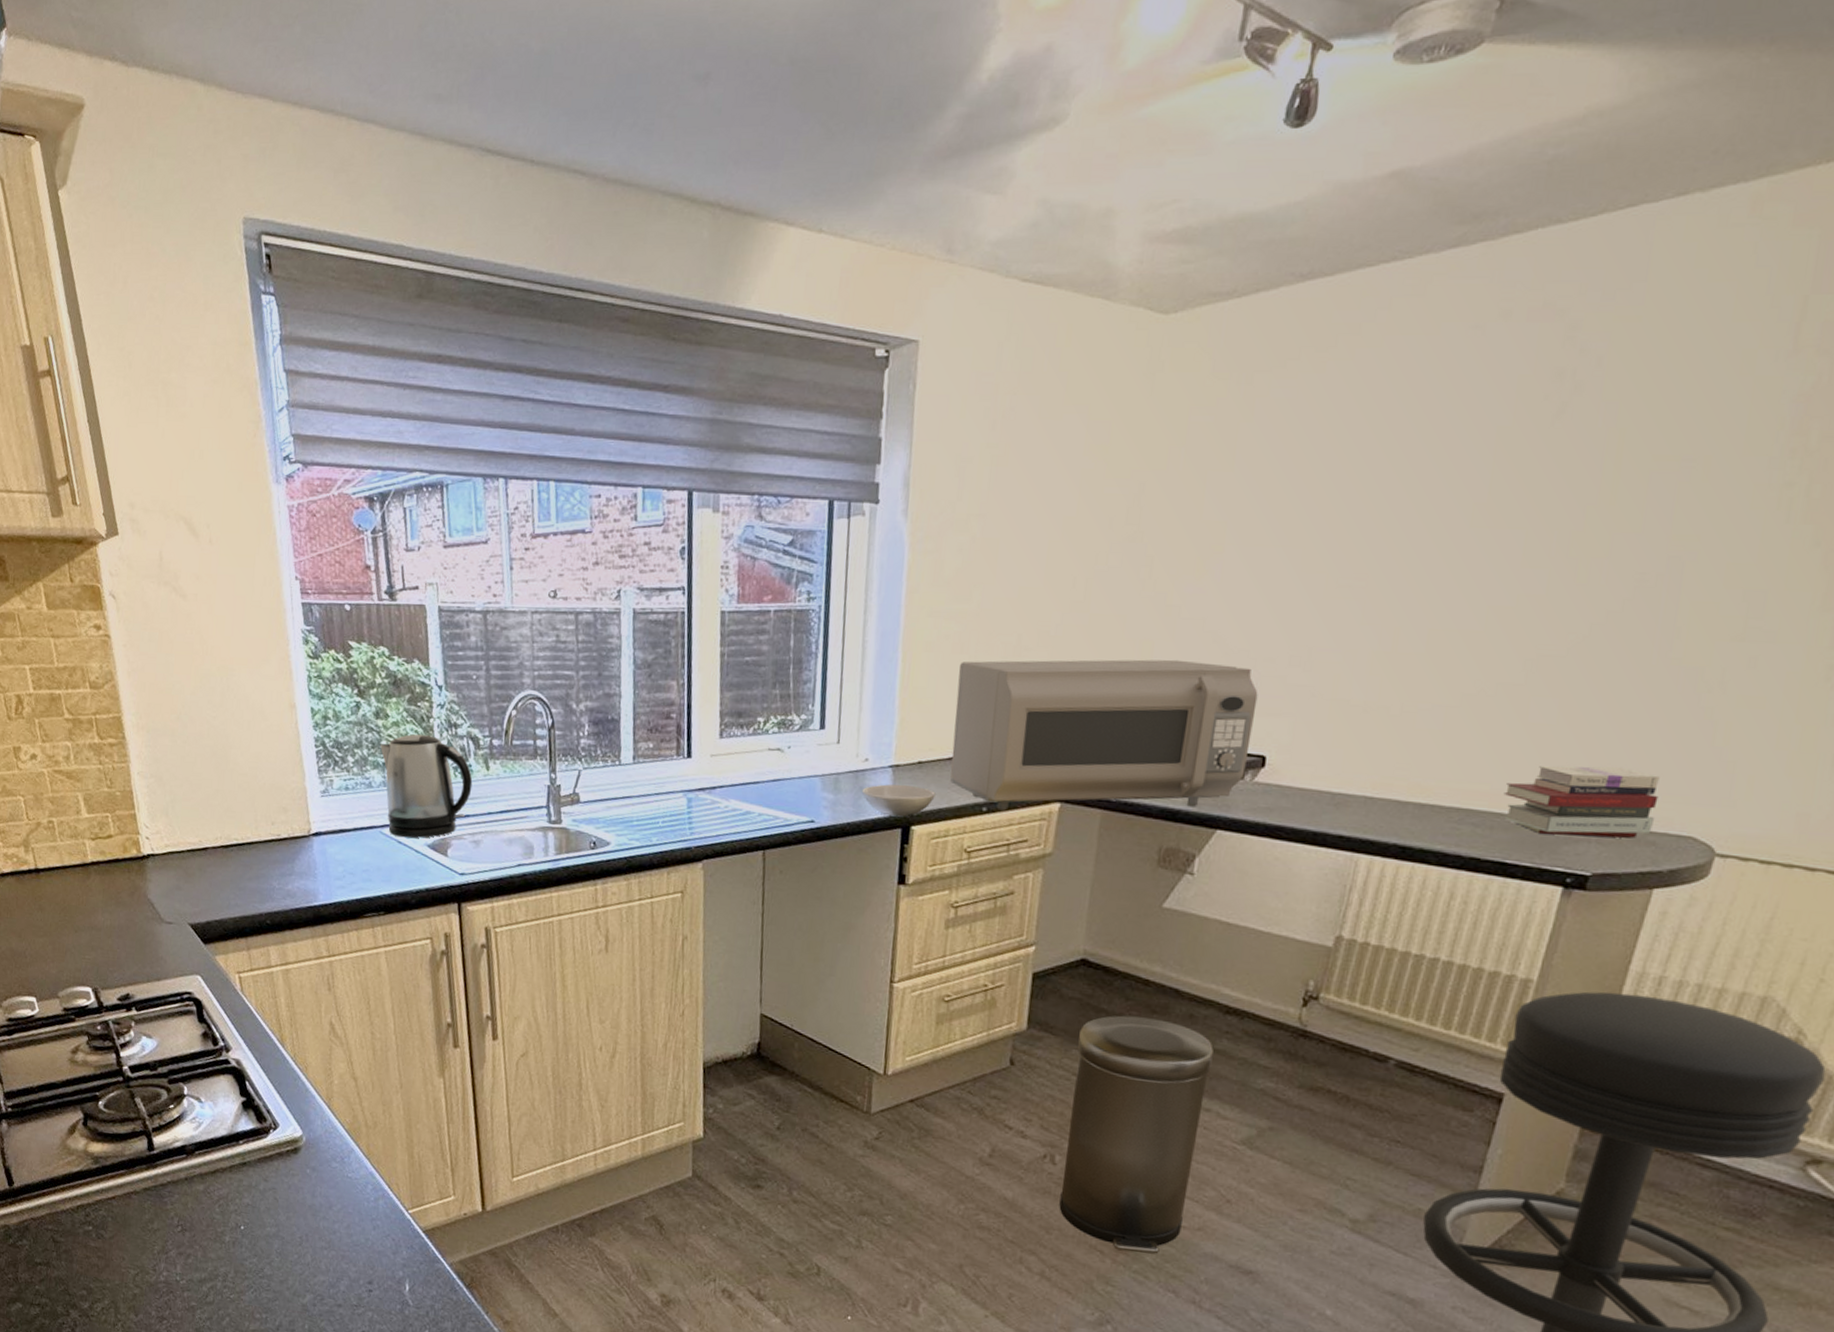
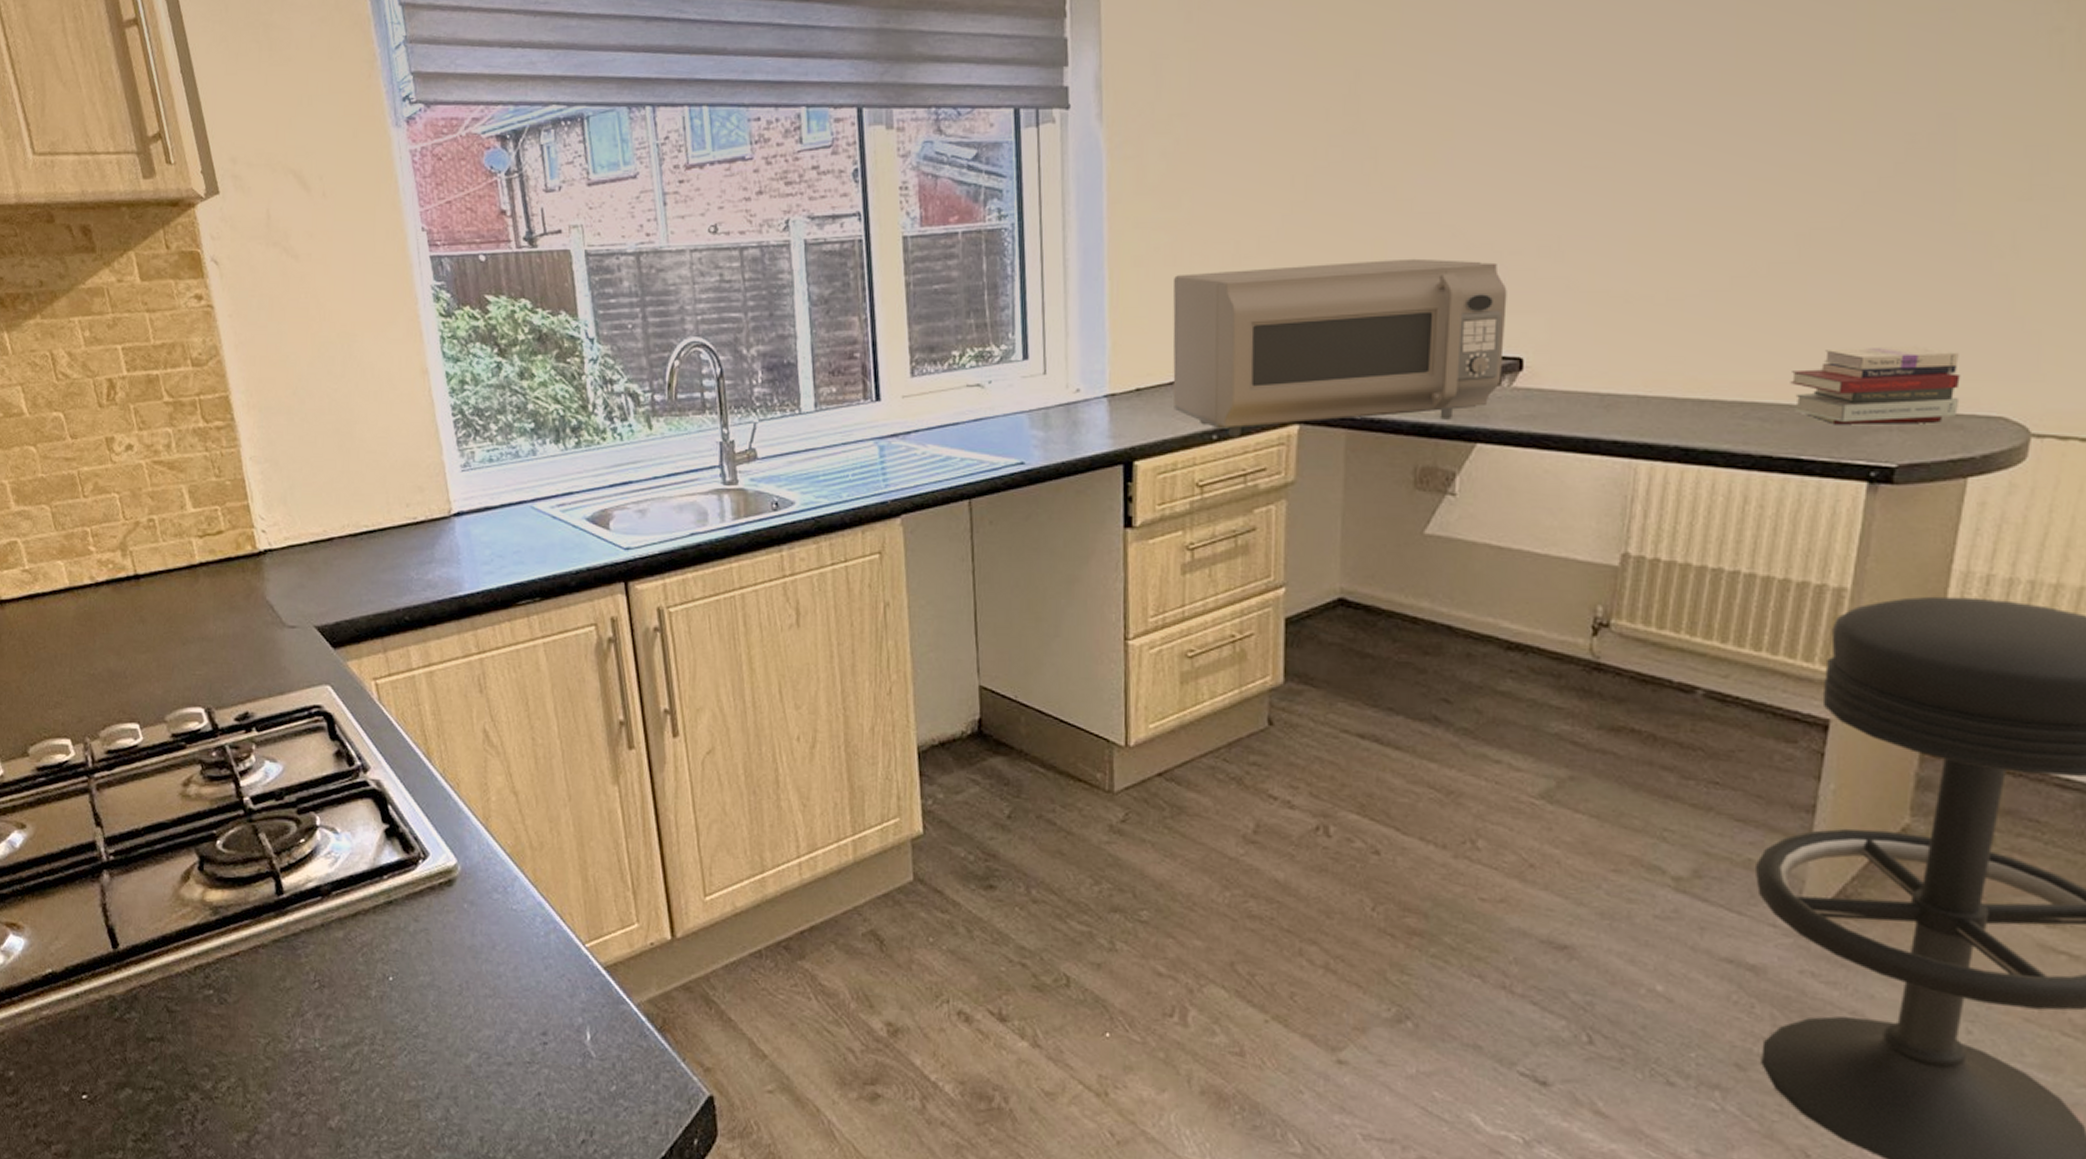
kettle: present [380,734,473,838] -> none [526,395,634,512]
soup bowl: present [861,784,936,817] -> none [1075,416,1158,452]
pedal bin: present [1059,1015,1214,1254] -> none [1339,659,1497,934]

